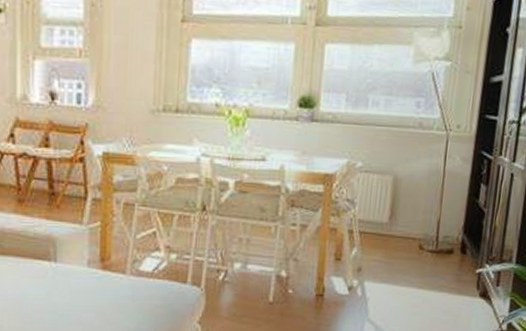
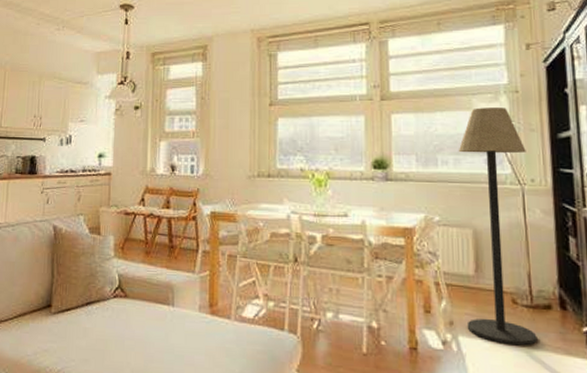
floor lamp: none [373,43,458,288] -> present [458,108,538,346]

